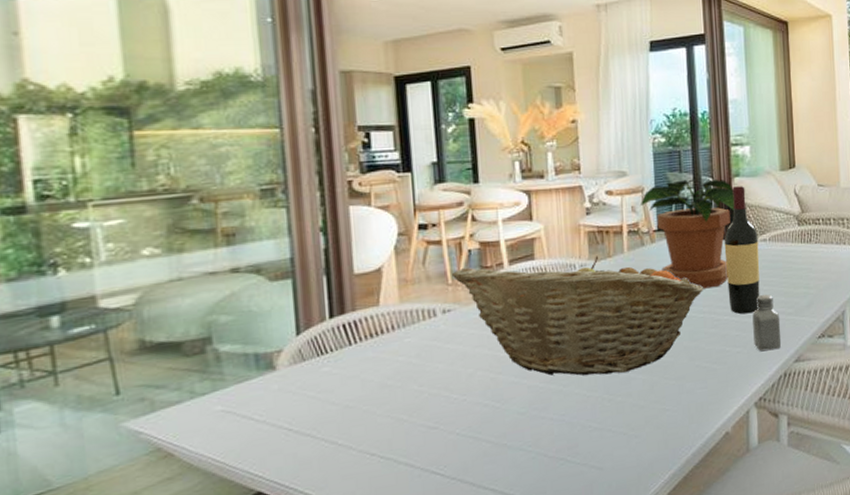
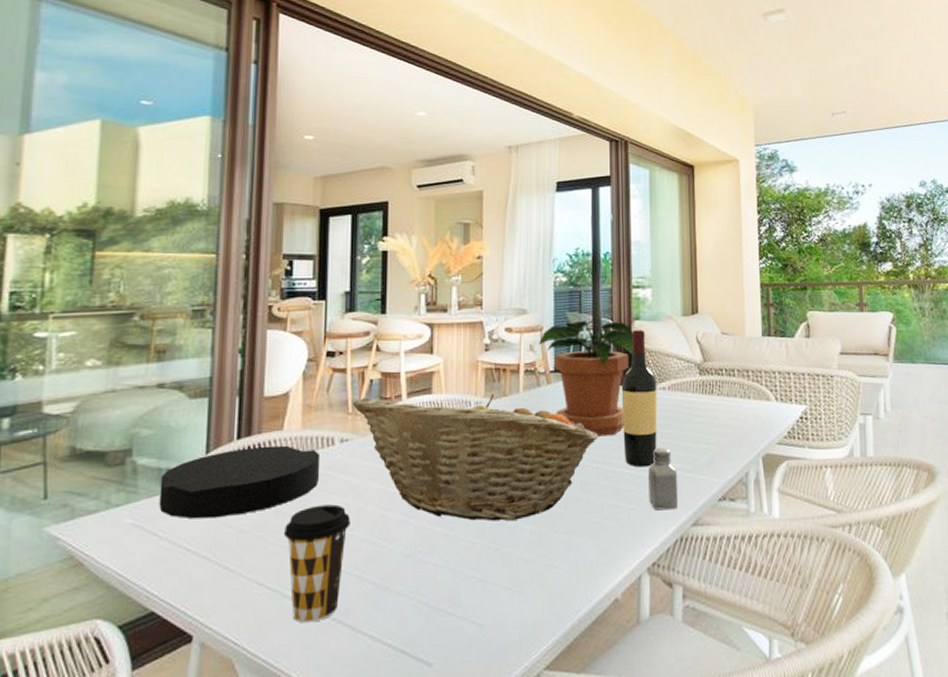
plate: none [248,320,425,400] -> present [159,445,321,519]
coffee cup: none [391,373,461,486] -> present [283,504,350,623]

